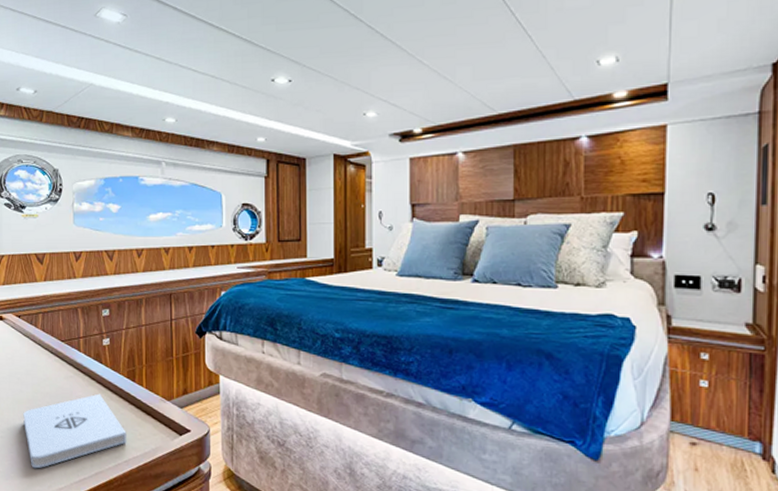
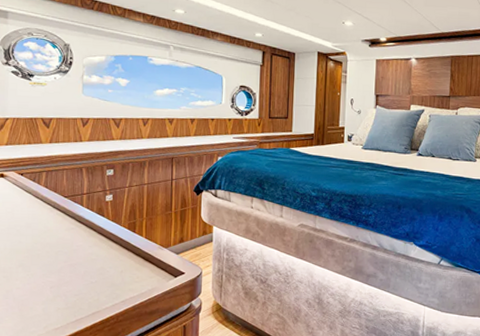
notepad: present [23,393,127,469] -> none [21,243,125,312]

